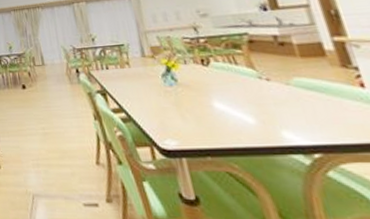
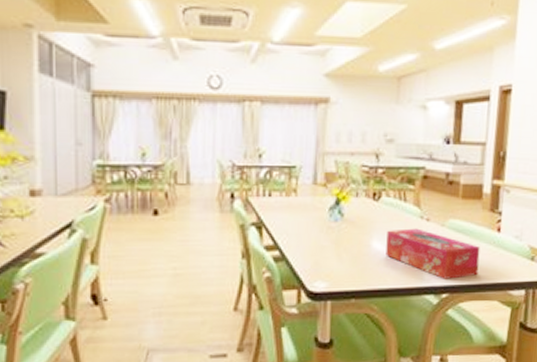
tissue box: none [226,88,354,138] -> present [386,228,480,279]

